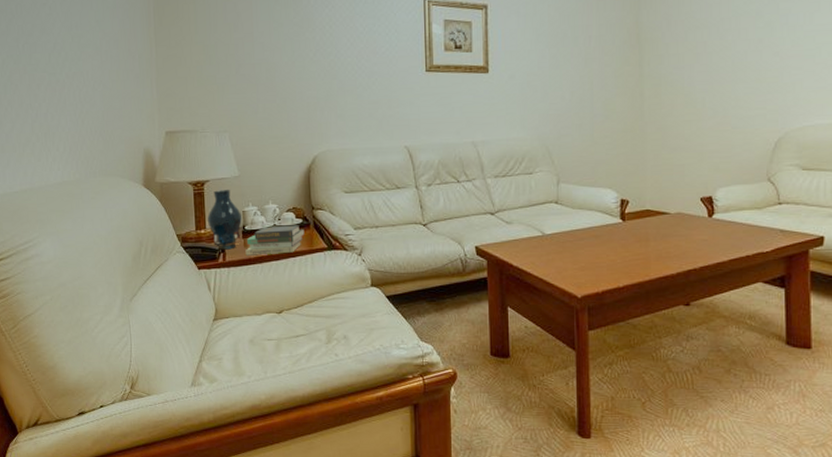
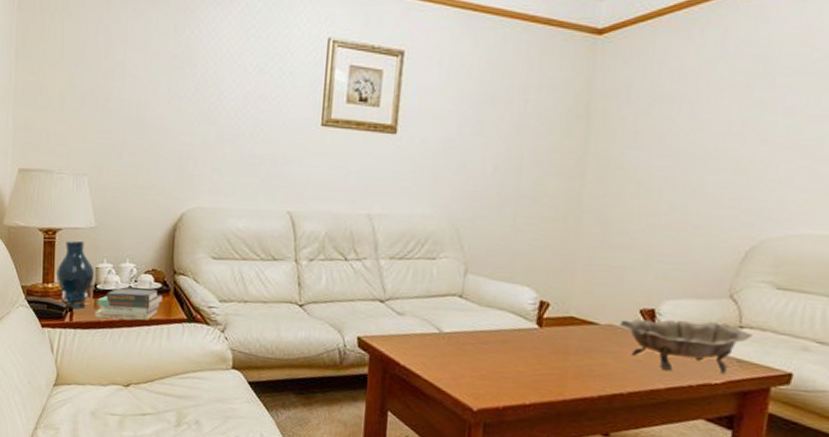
decorative bowl: none [686,202,790,246] -> present [620,319,753,374]

